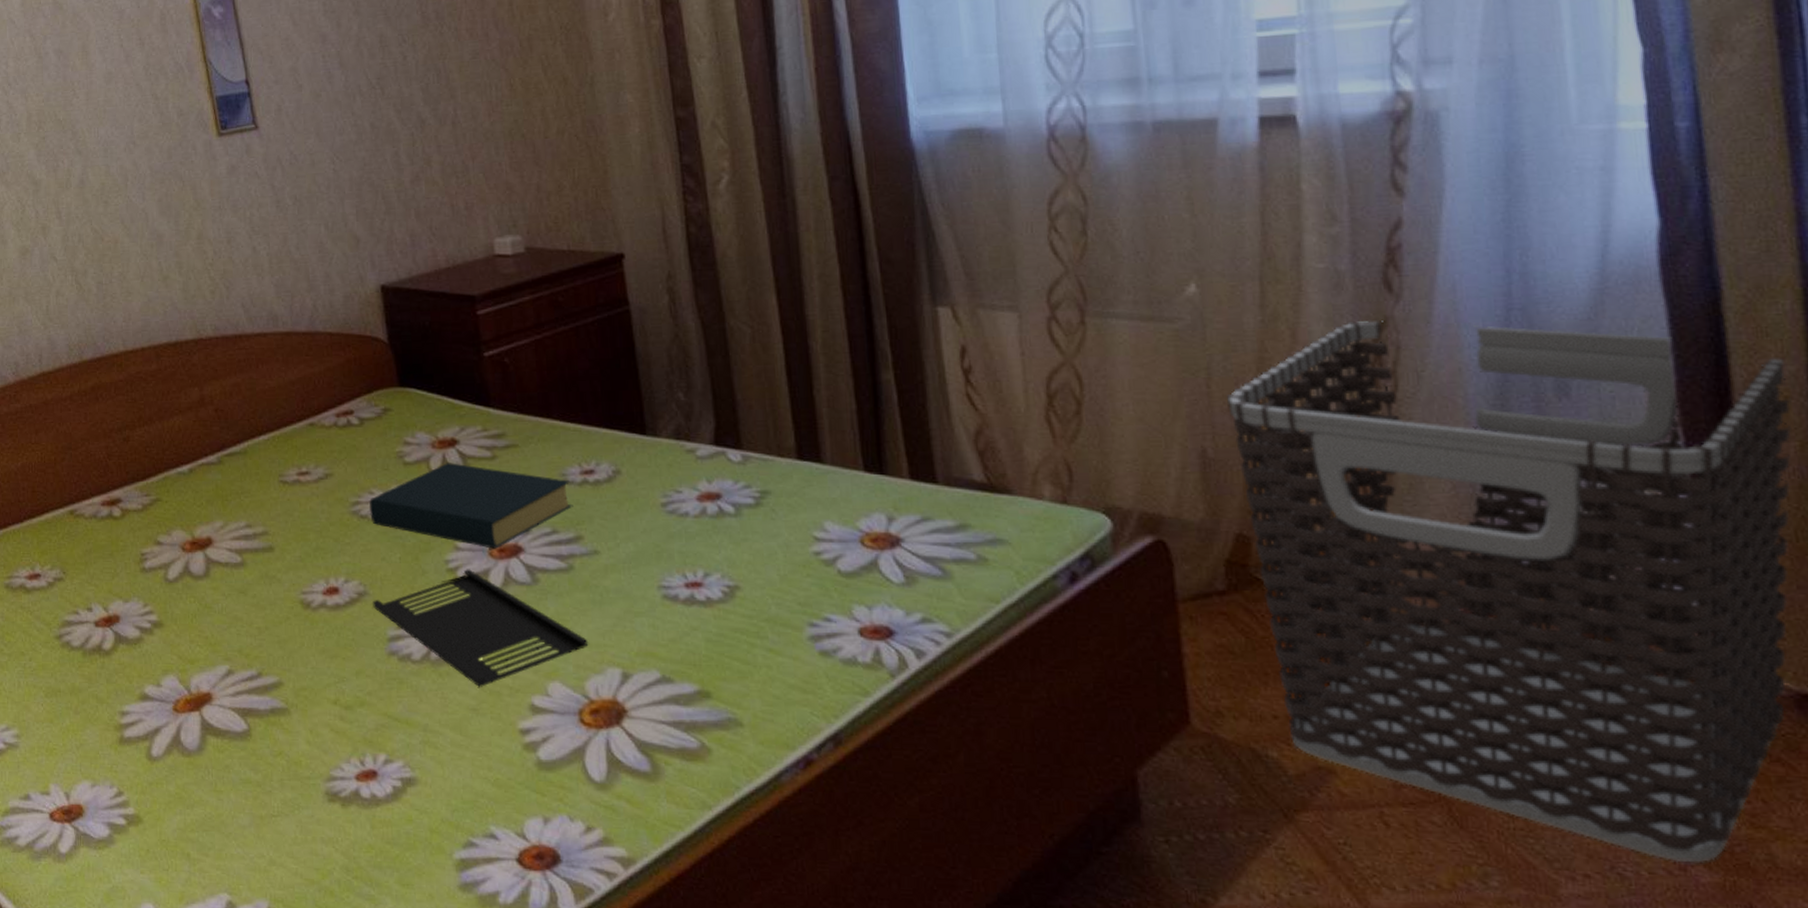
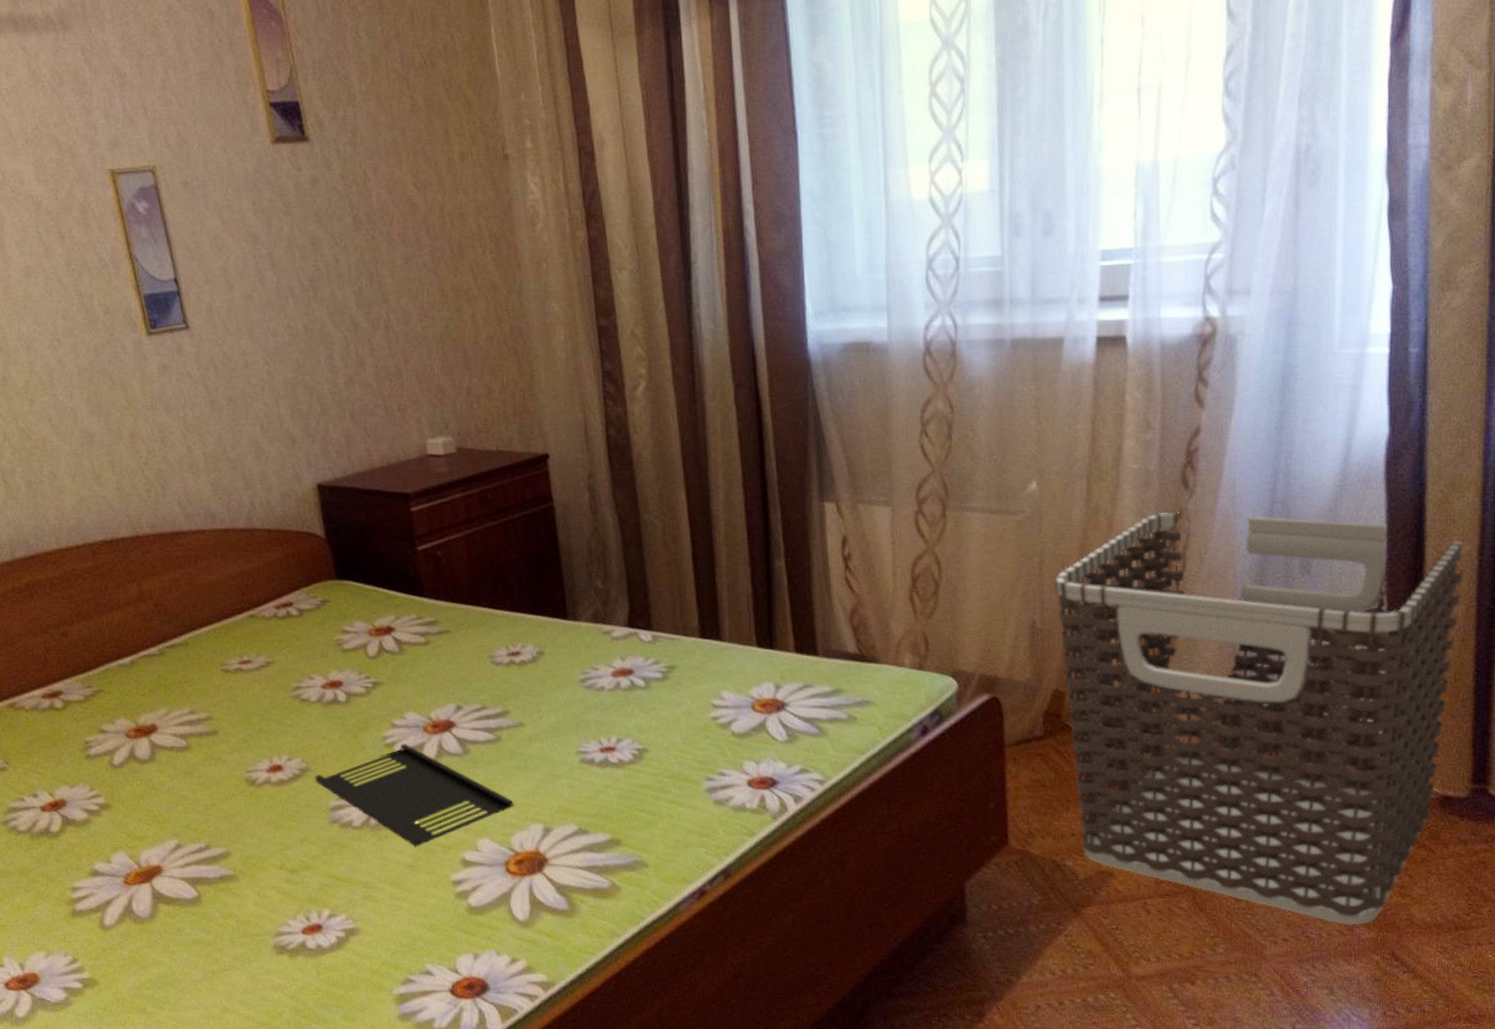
hardback book: present [368,463,573,549] -> none [309,648,501,725]

